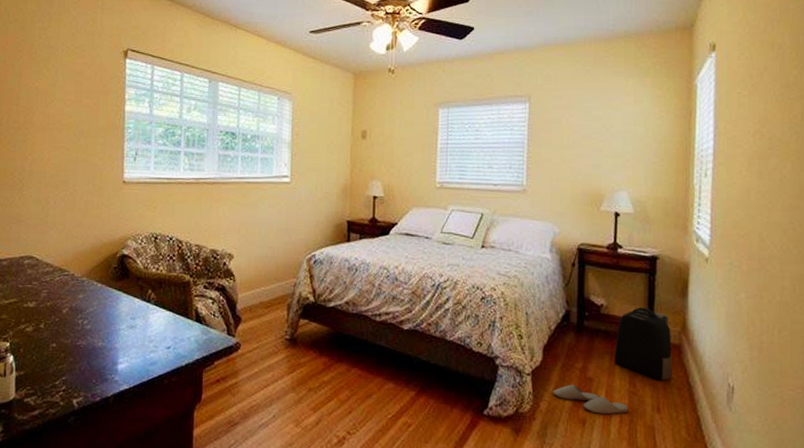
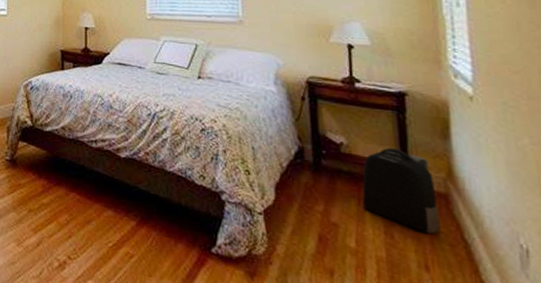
slippers: present [553,384,628,415] -> none [290,228,387,268]

